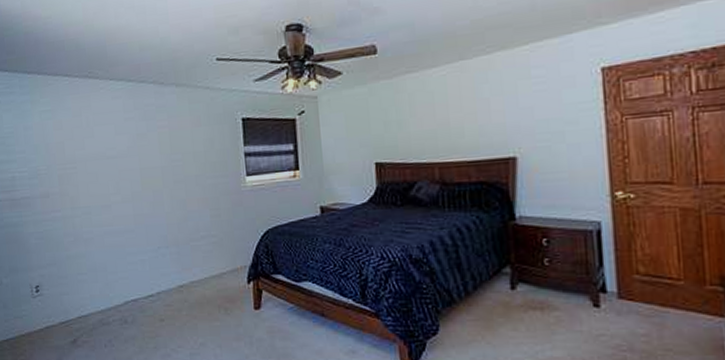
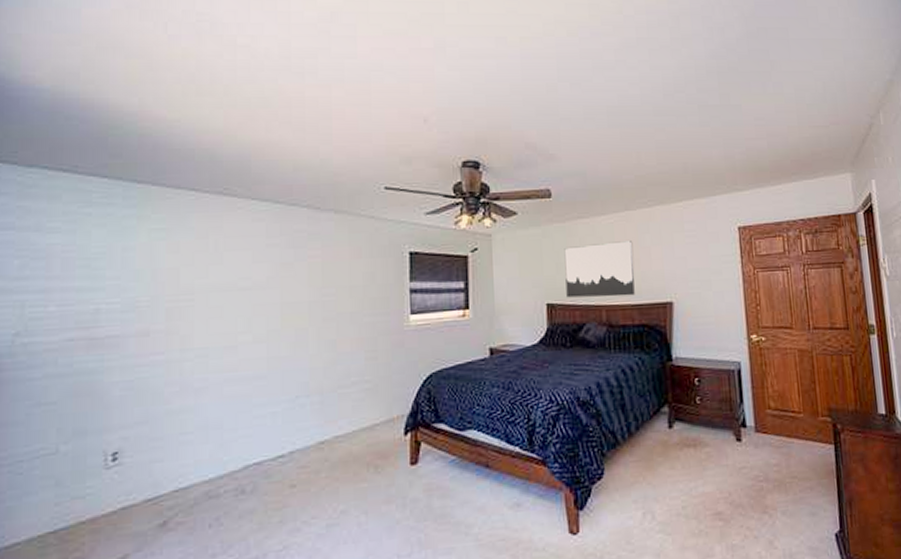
wall art: none [392,93,471,156] -> present [564,241,635,298]

